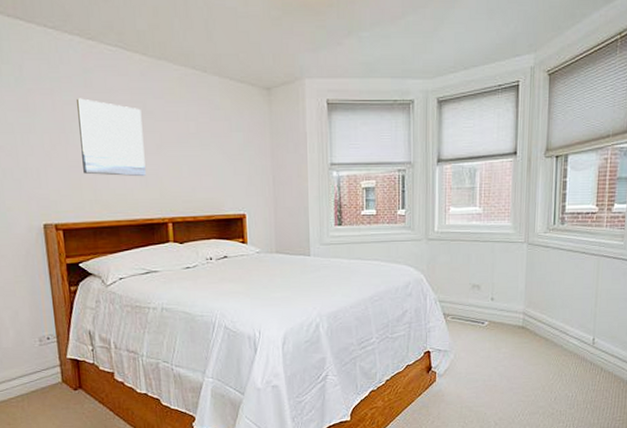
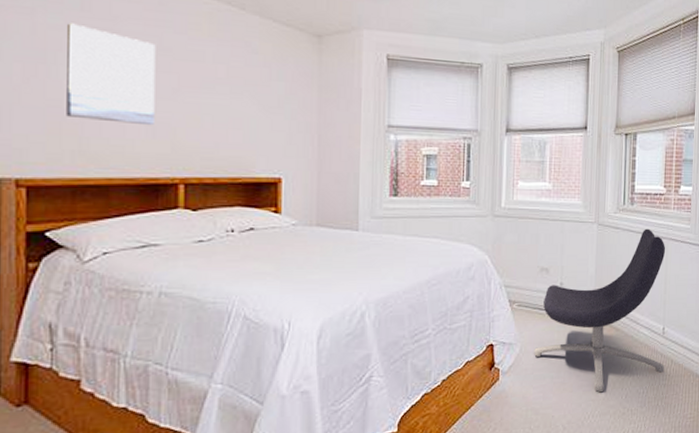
lounge chair: none [467,246,597,395] -> present [534,228,666,393]

